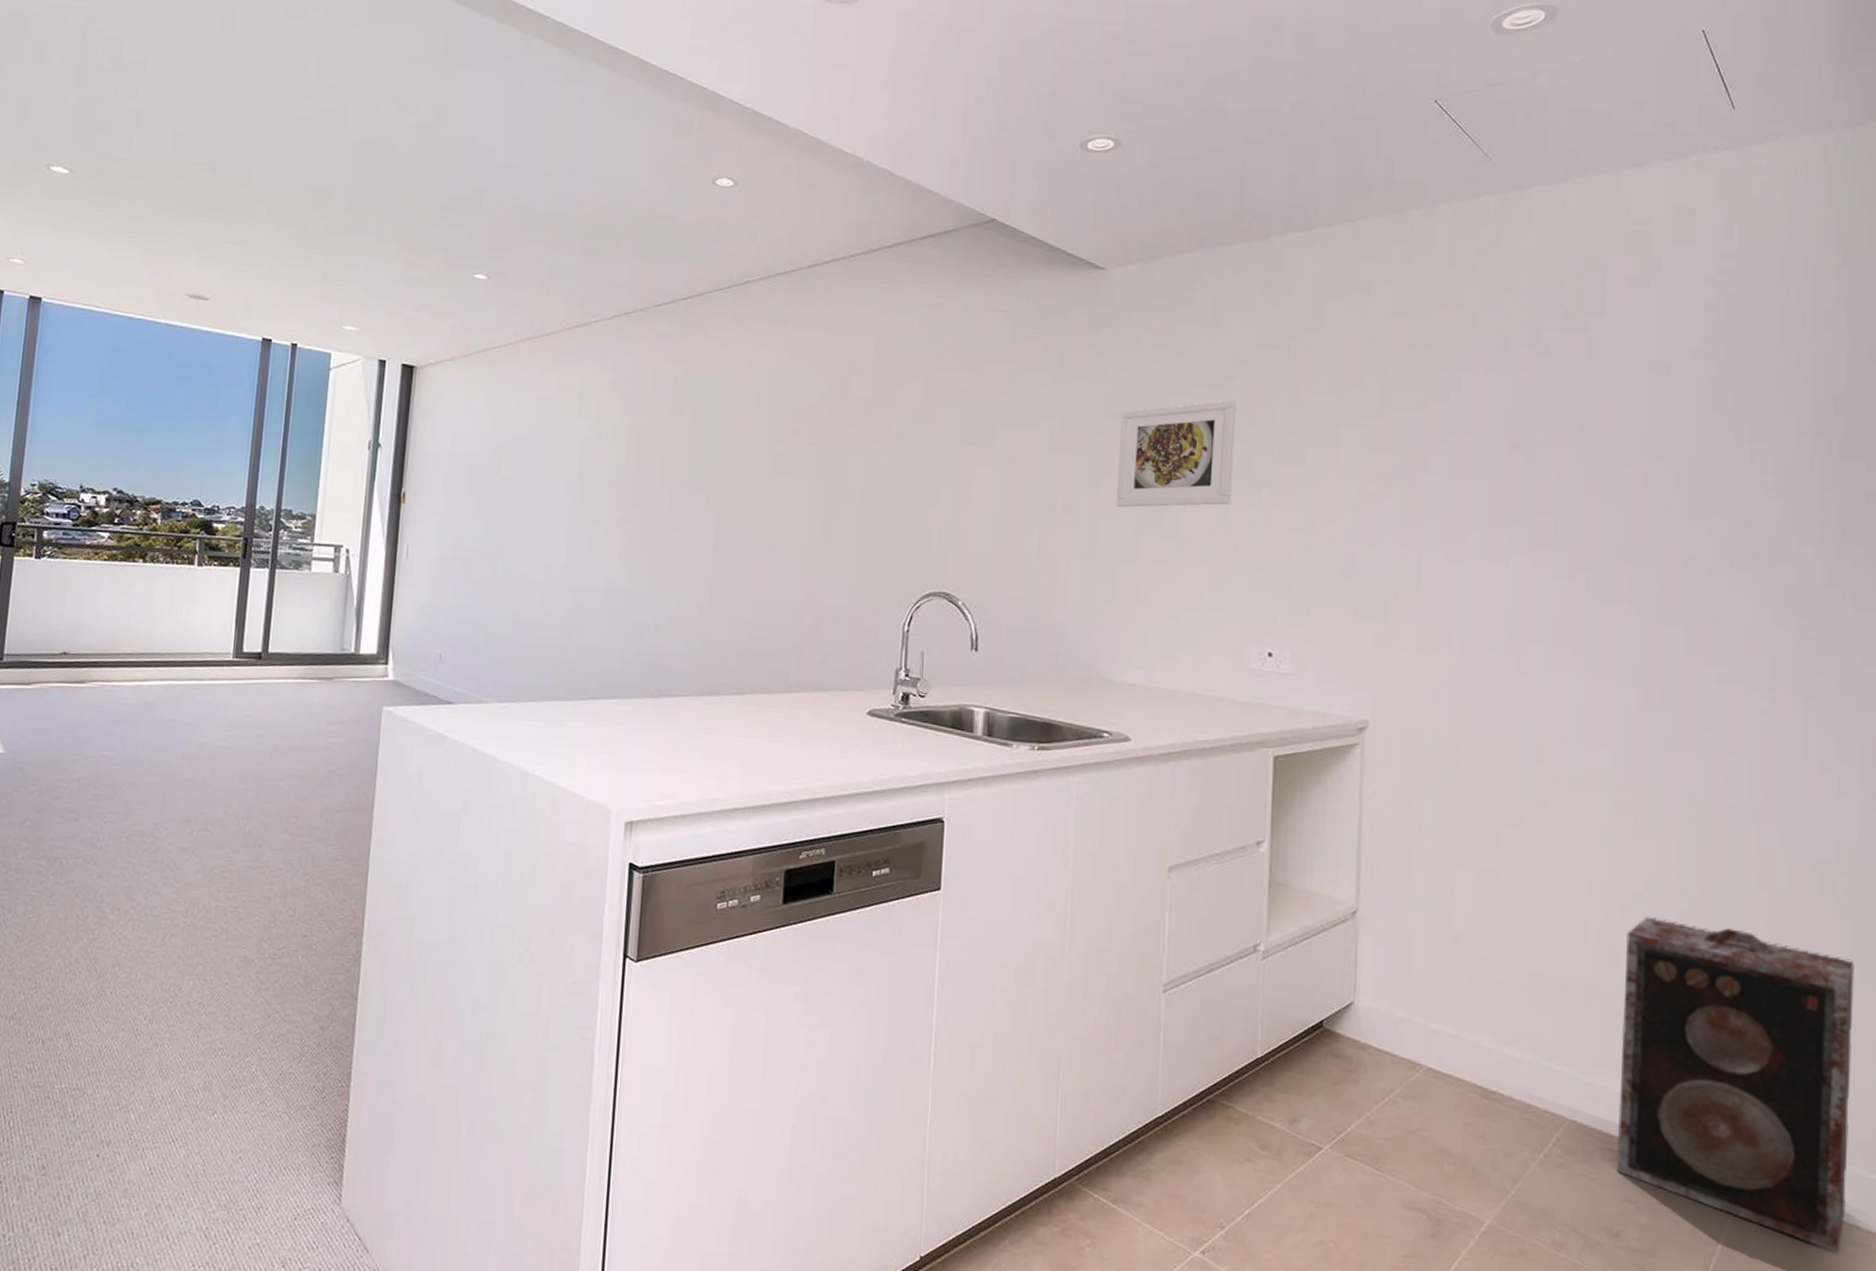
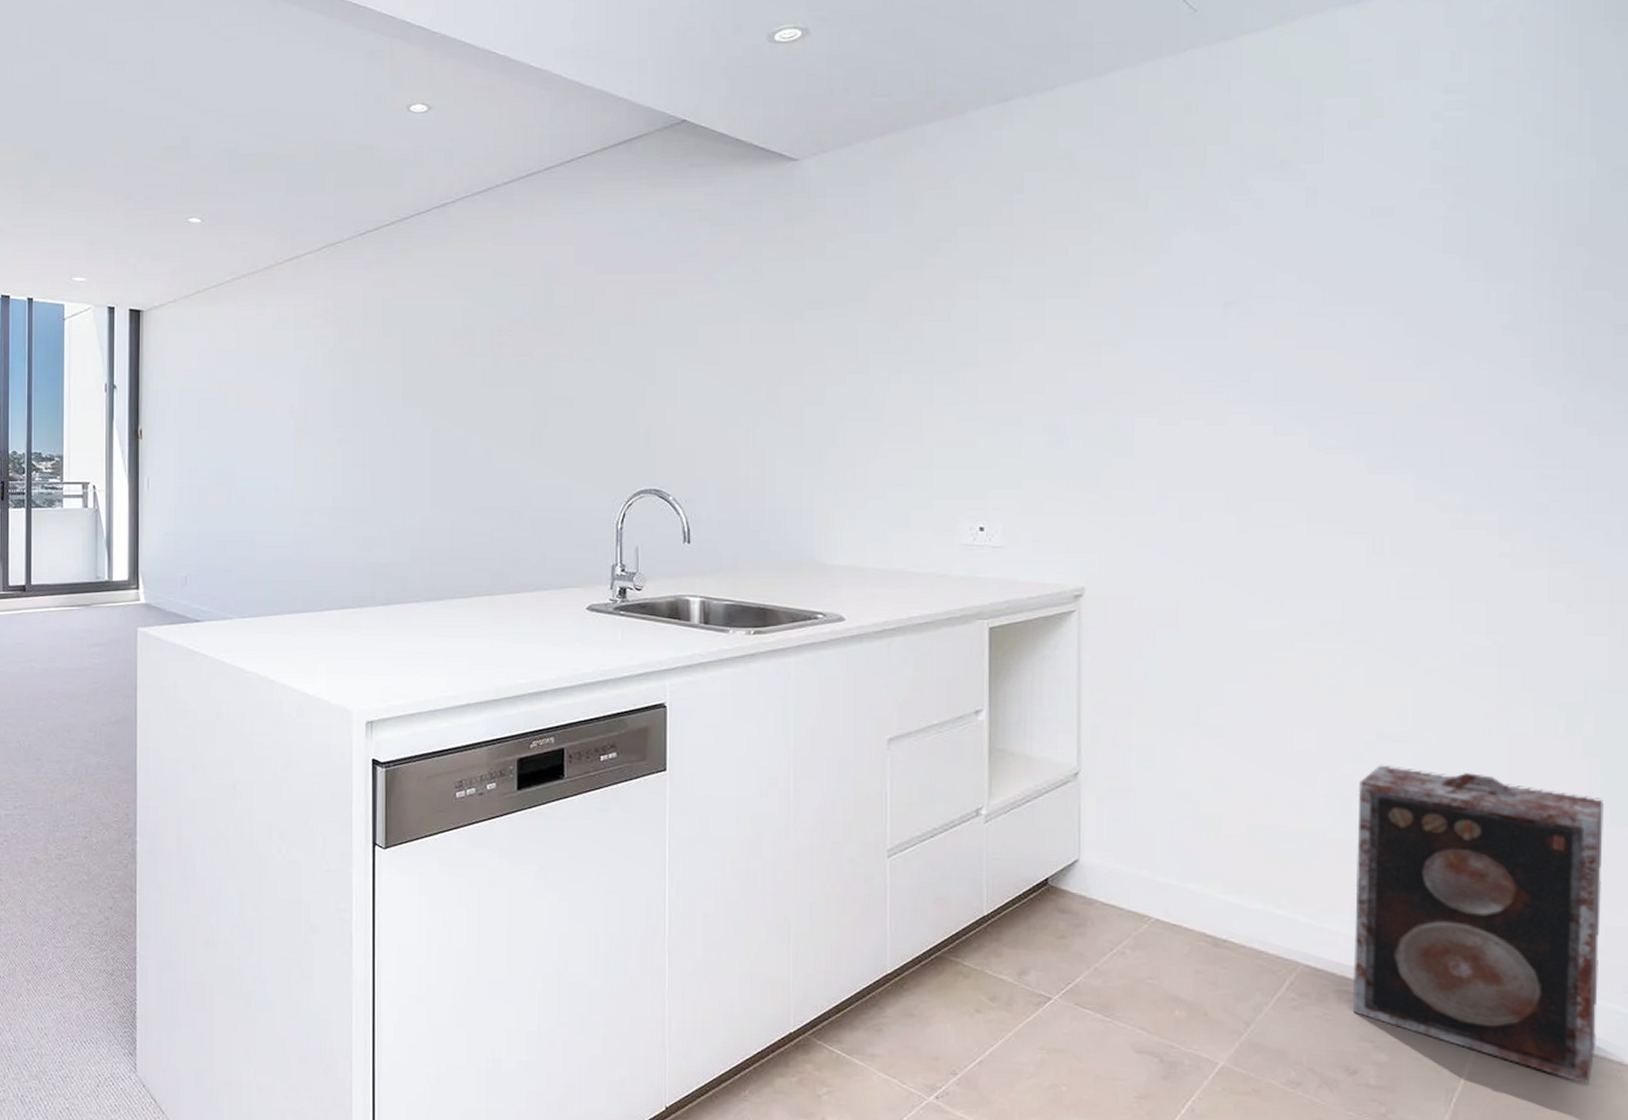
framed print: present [1115,399,1236,508] -> none [819,279,937,394]

